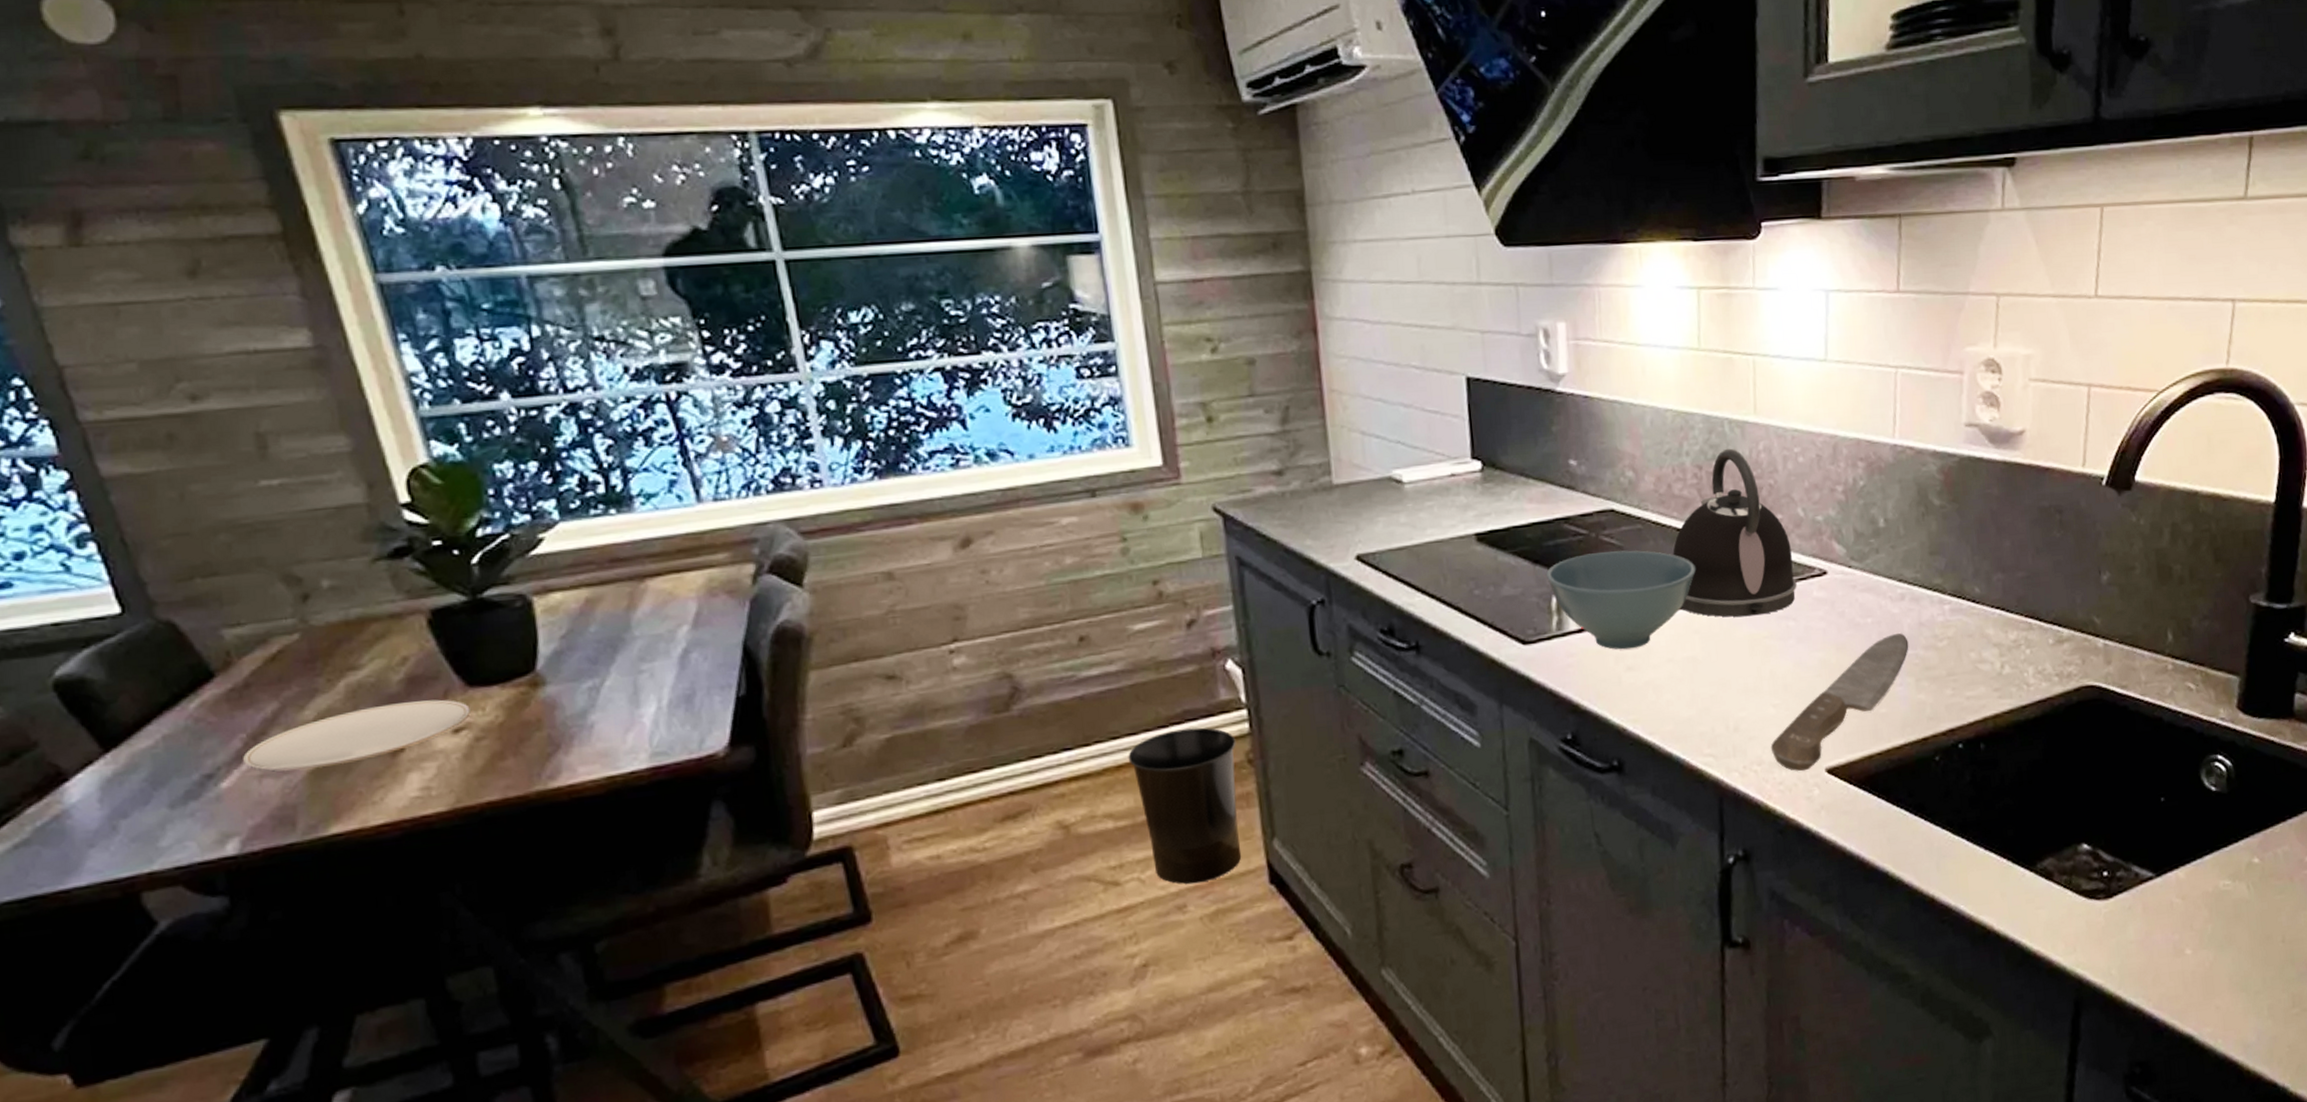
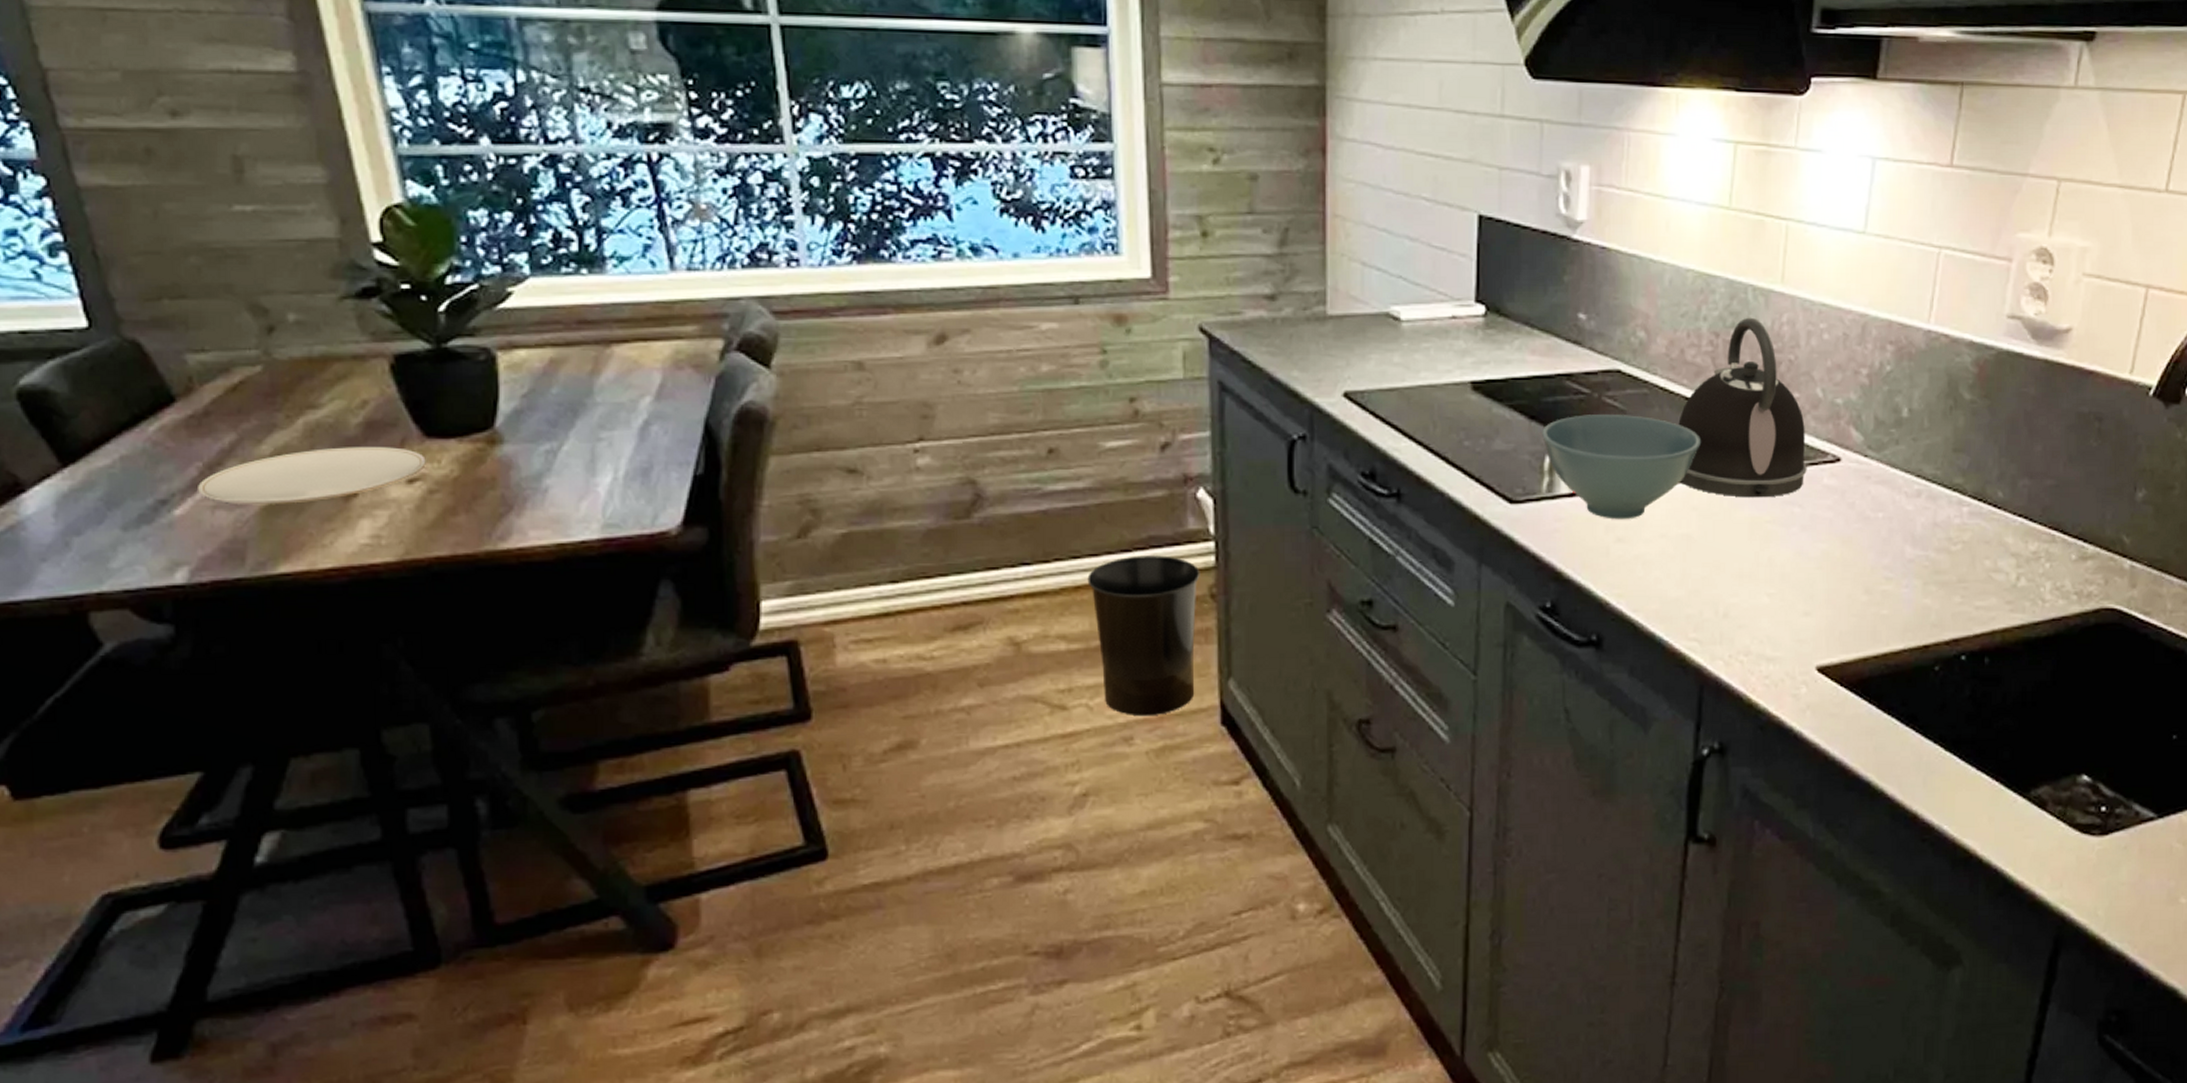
kitchen knife: present [1770,633,1909,772] -> none [1760,532,1920,667]

